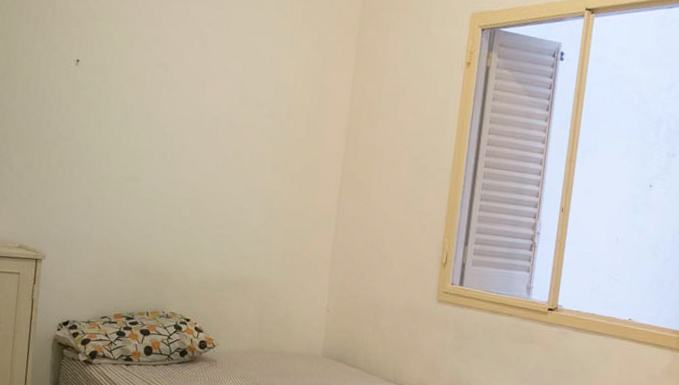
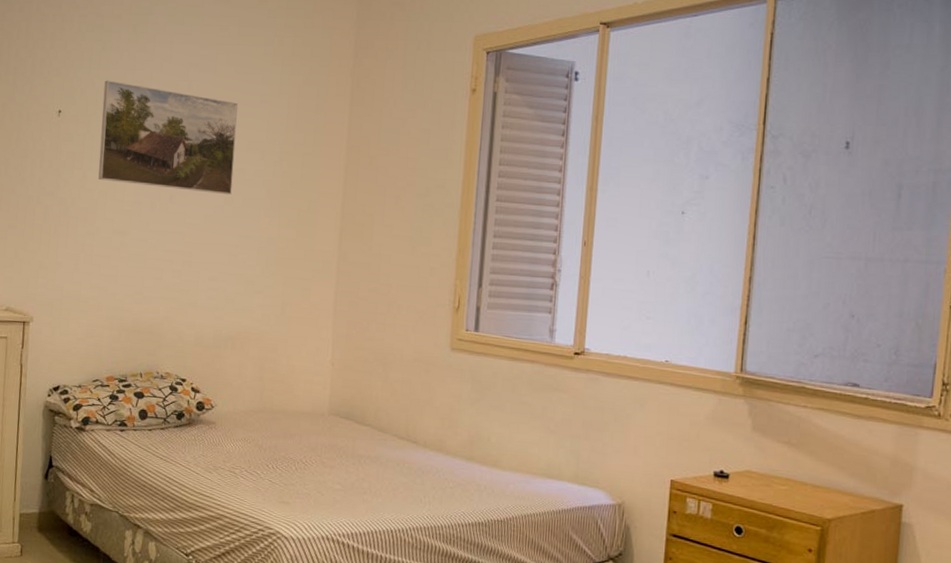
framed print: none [113,33,249,149] -> present [98,80,238,195]

